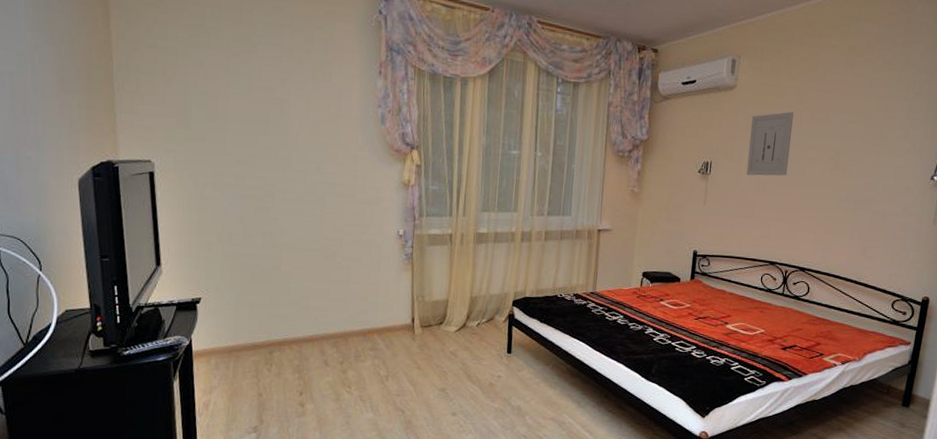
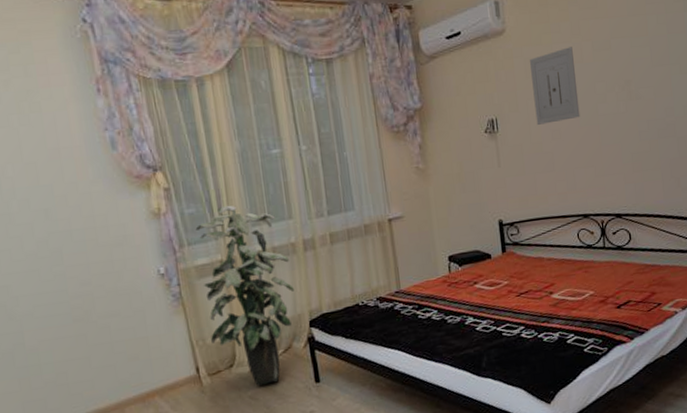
indoor plant: none [429,189,507,345] -> present [195,205,294,386]

